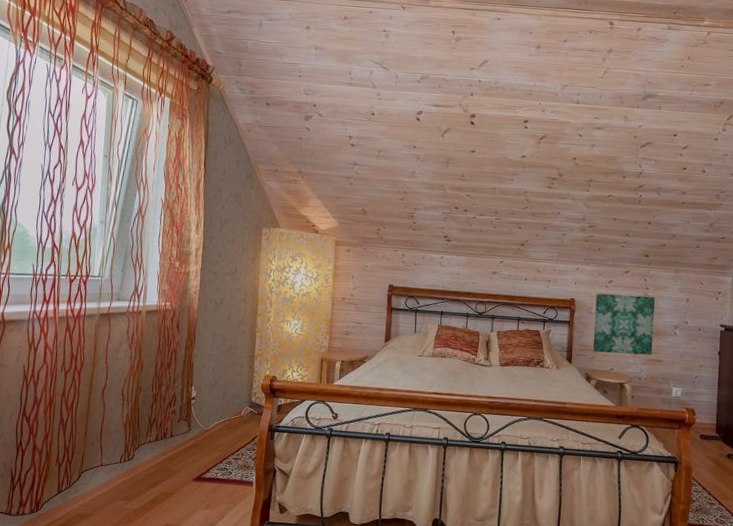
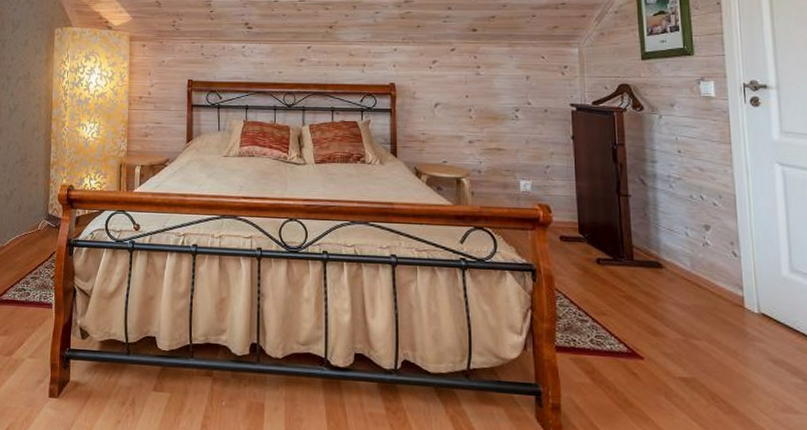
wall art: present [592,293,655,355] -> none [419,75,491,144]

